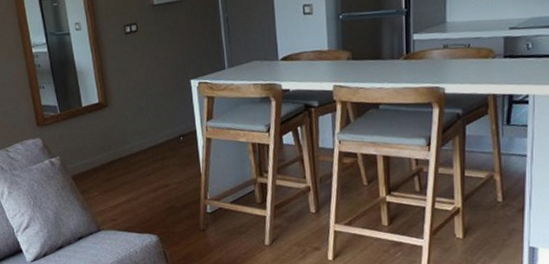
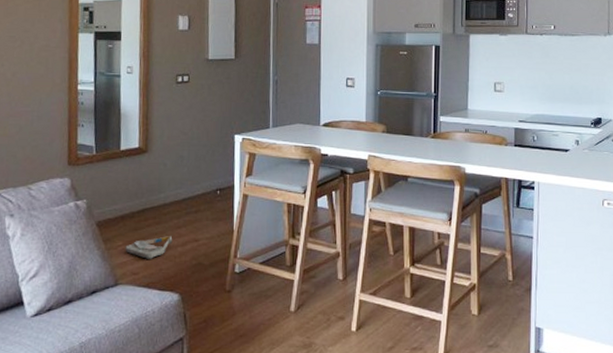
bag: none [101,184,144,206] -> present [125,236,173,259]

